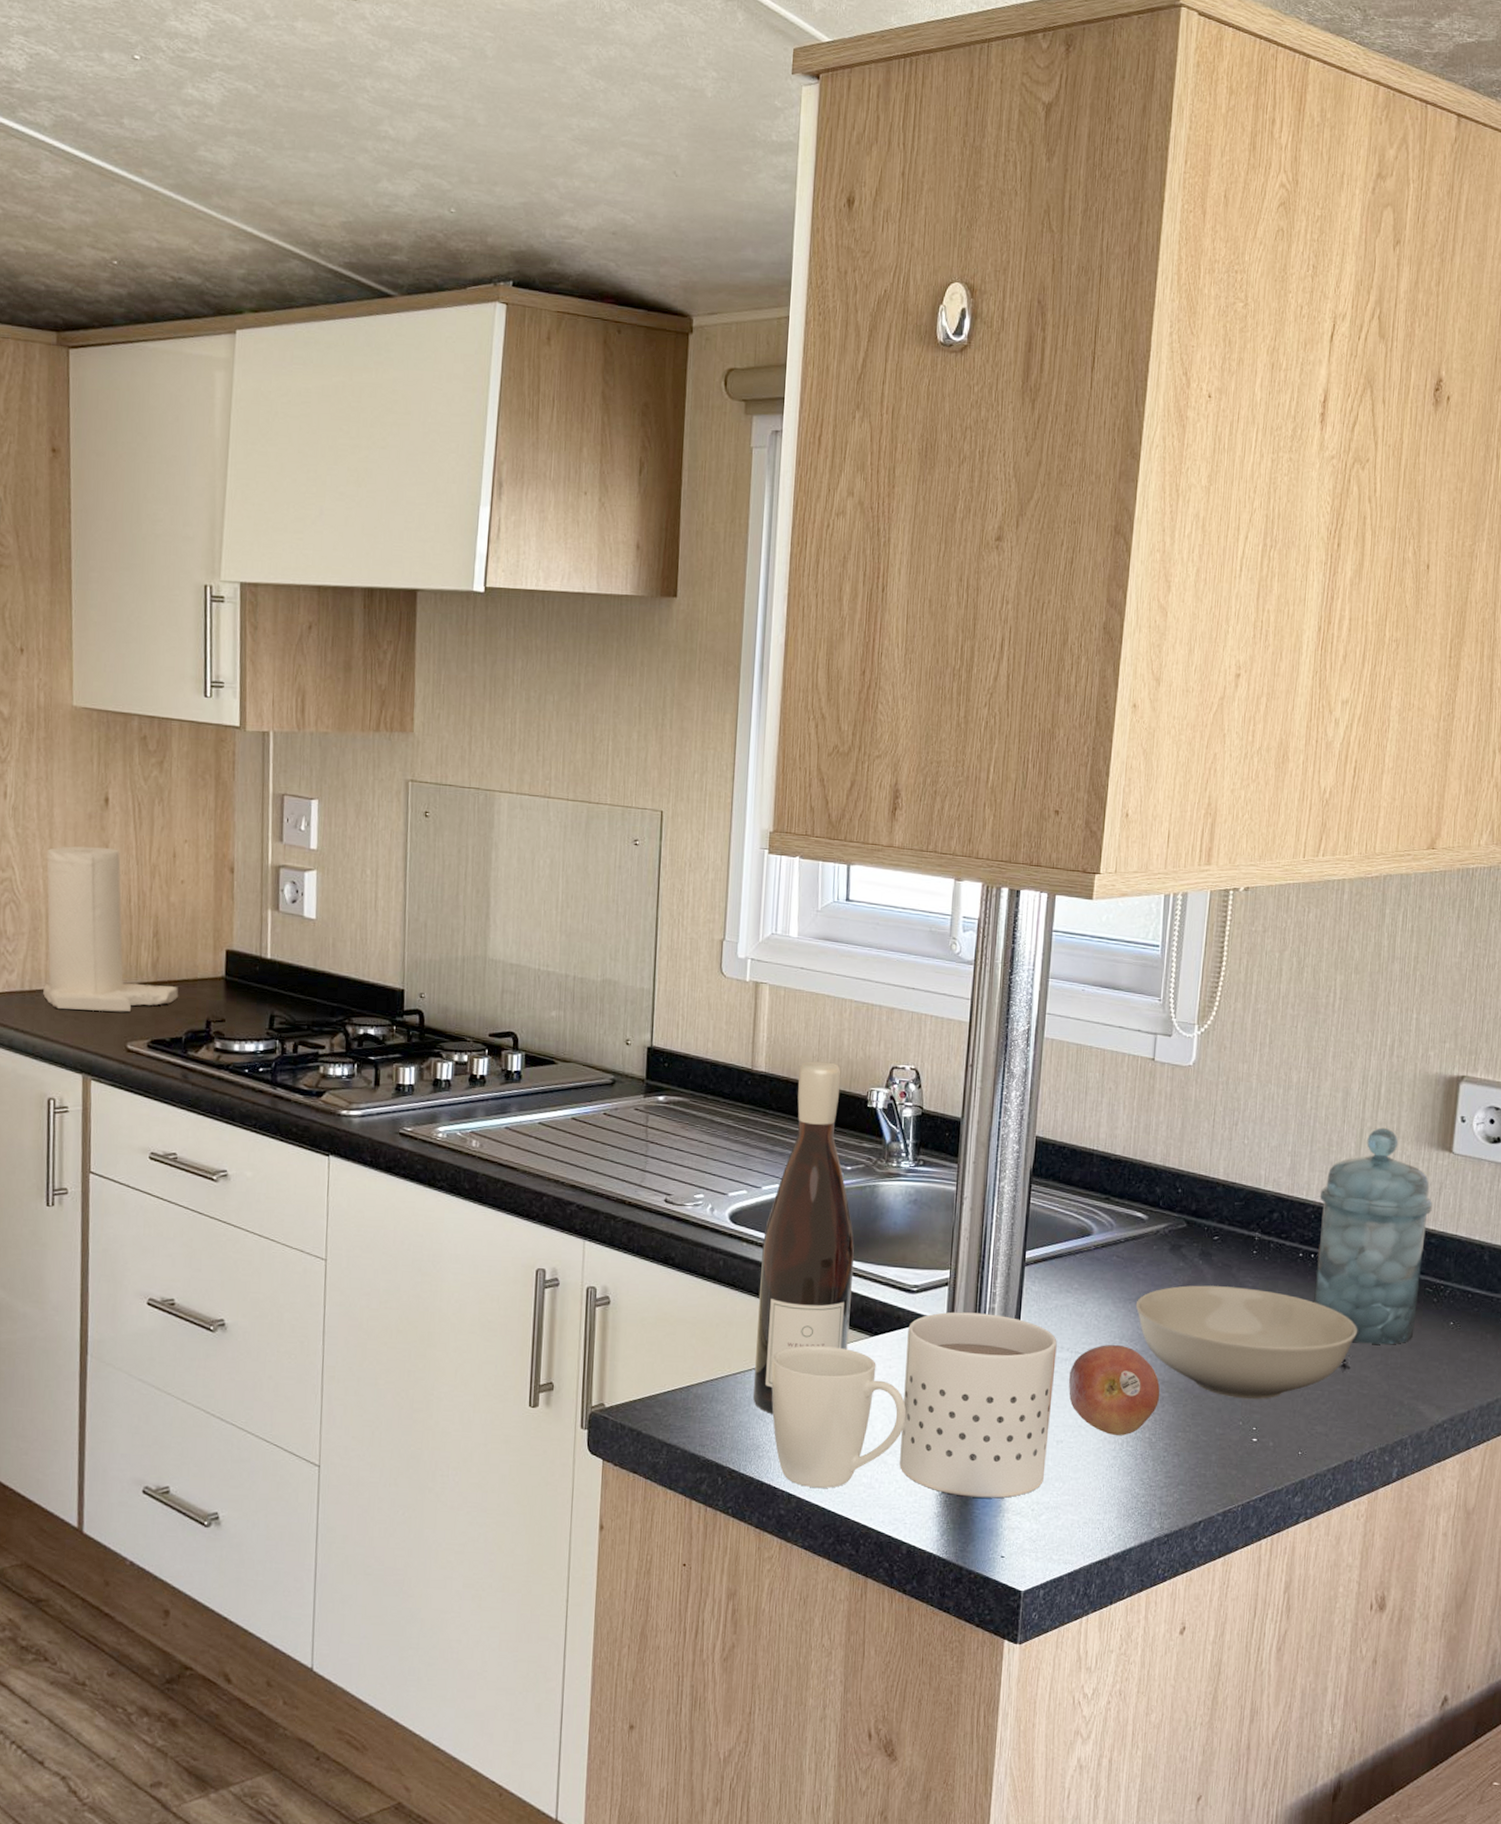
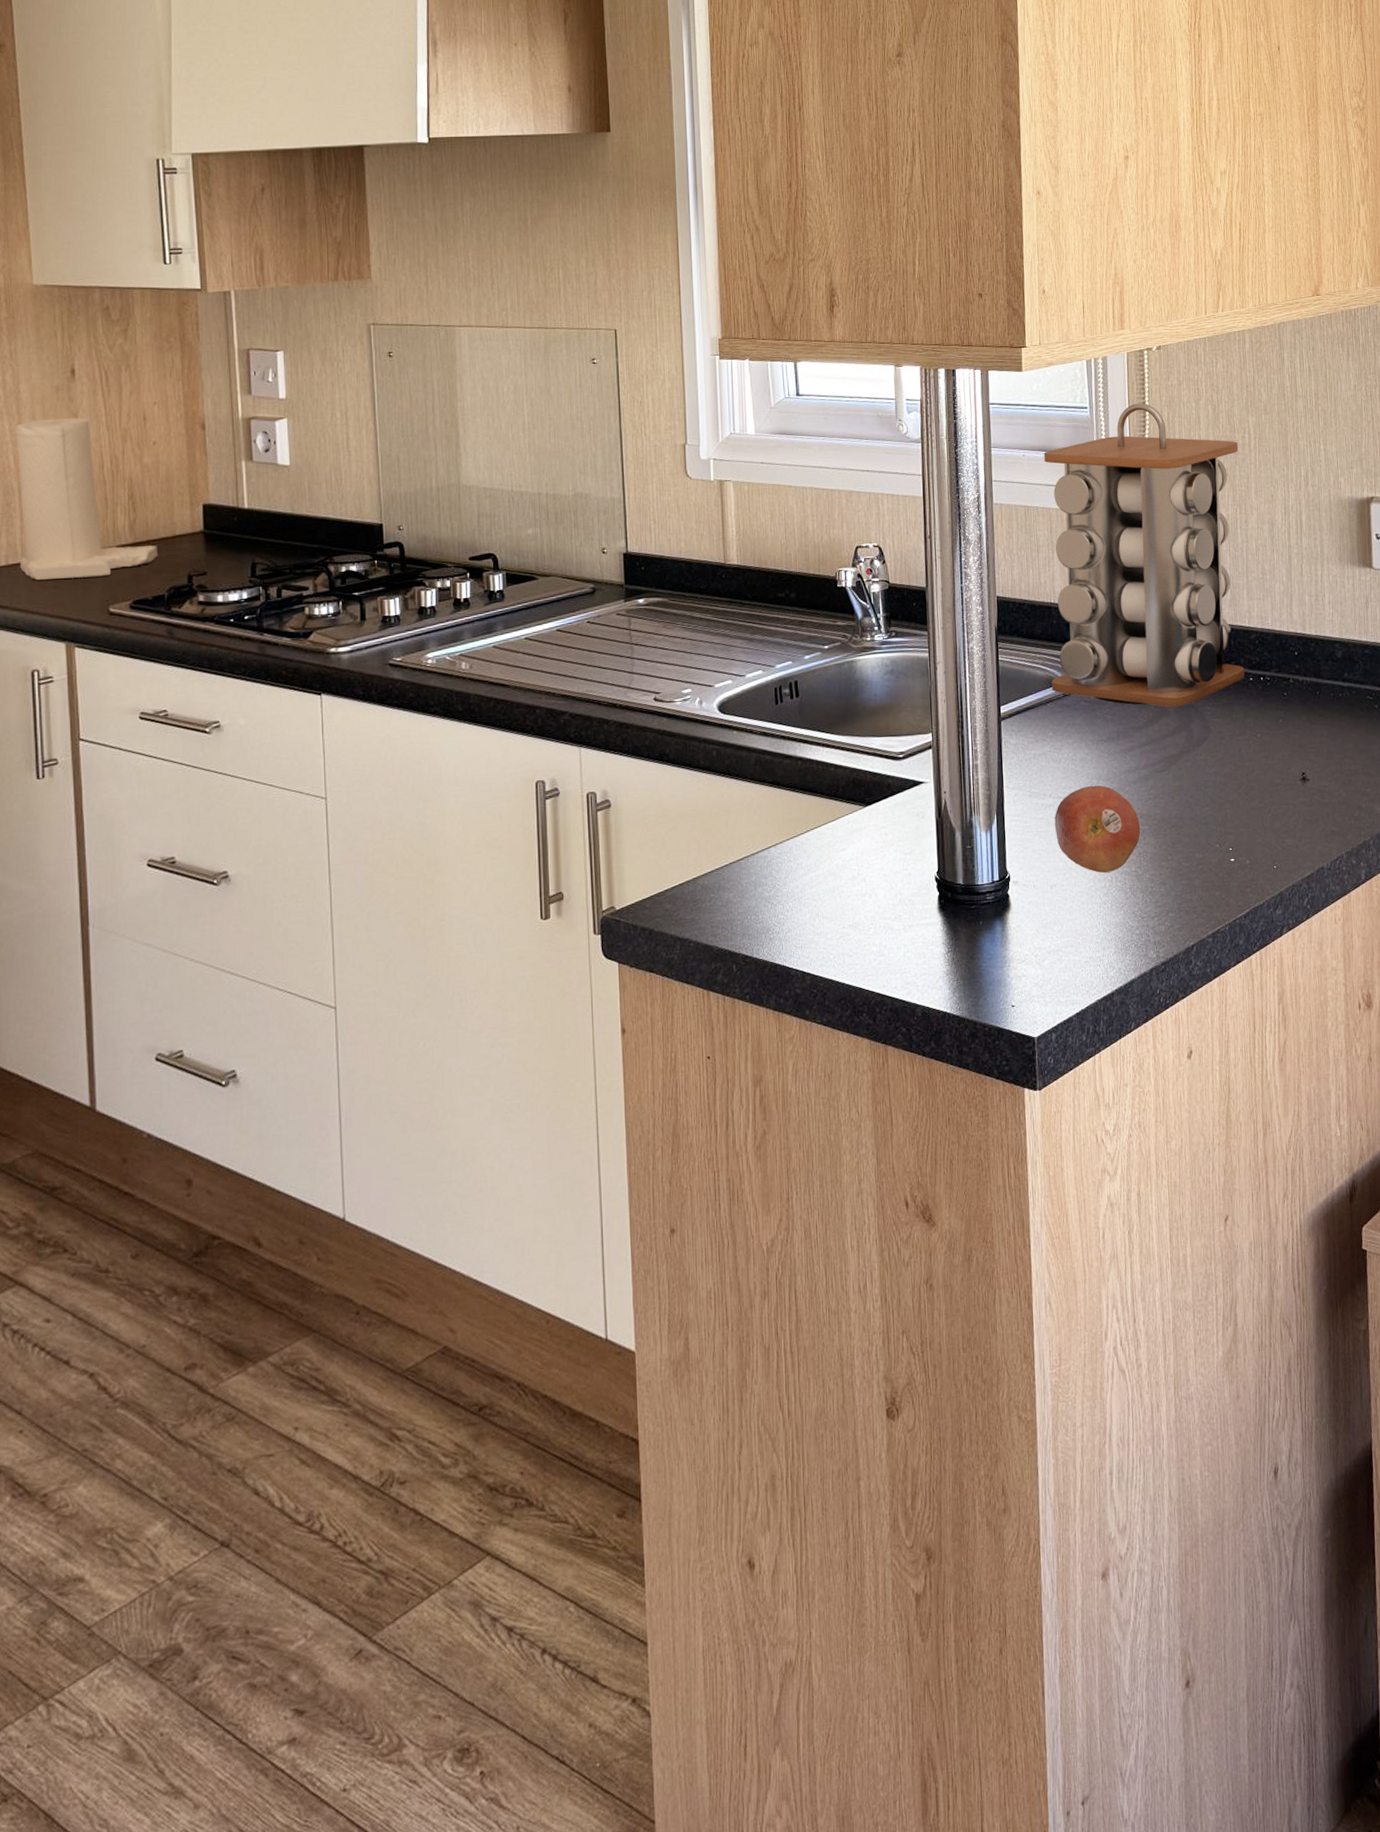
bottle: present [752,1061,855,1415] -> none [752,548,844,896]
mug: present [771,1345,907,1488] -> none [772,821,907,963]
mug: present [899,1312,1057,1499] -> none [899,770,1043,952]
spice rack: none [1083,947,1321,1274] -> present [1044,403,1245,707]
bowl: present [1135,1285,1358,1400] -> none [1107,716,1312,822]
canister: present [1313,1127,1432,1345] -> none [1261,552,1362,756]

